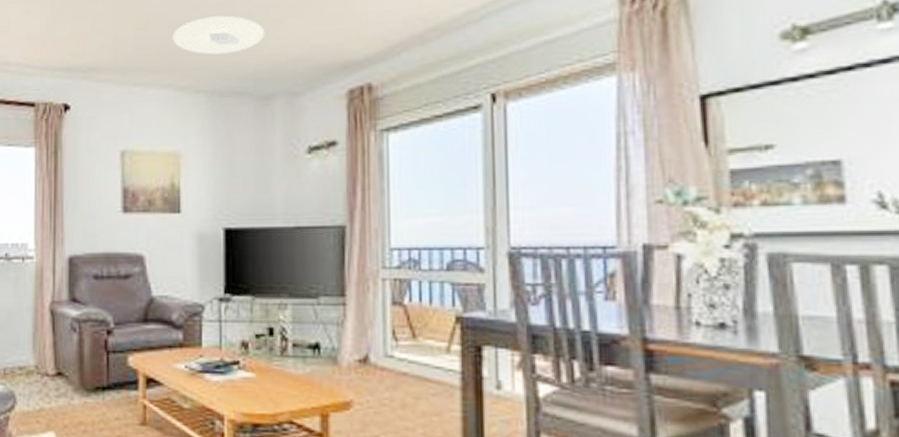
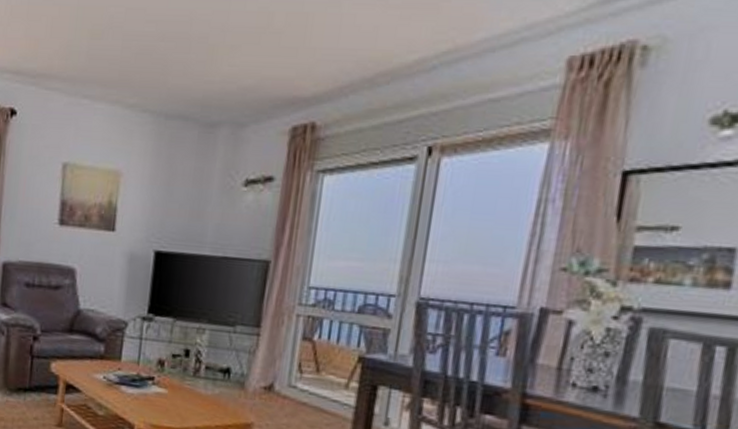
ceiling light: present [173,15,266,55] -> none [126,34,219,75]

